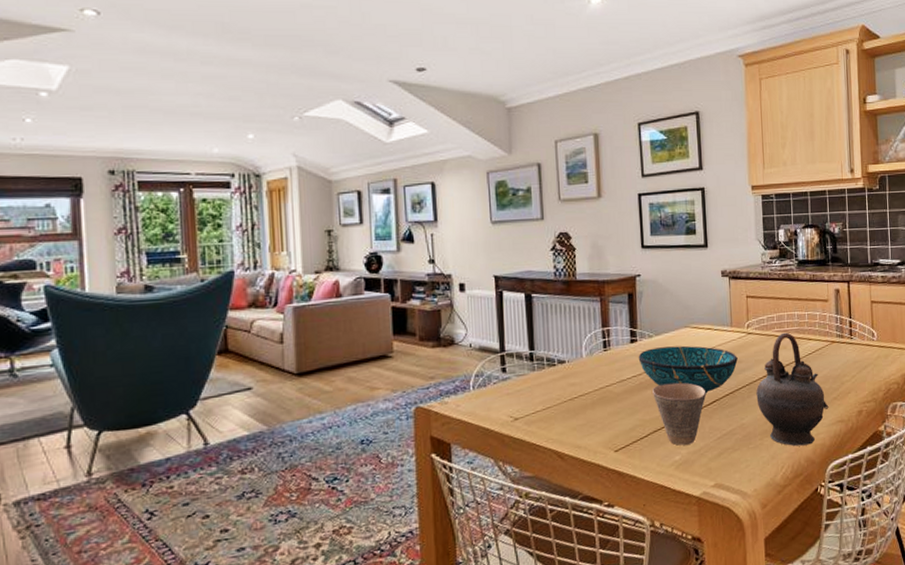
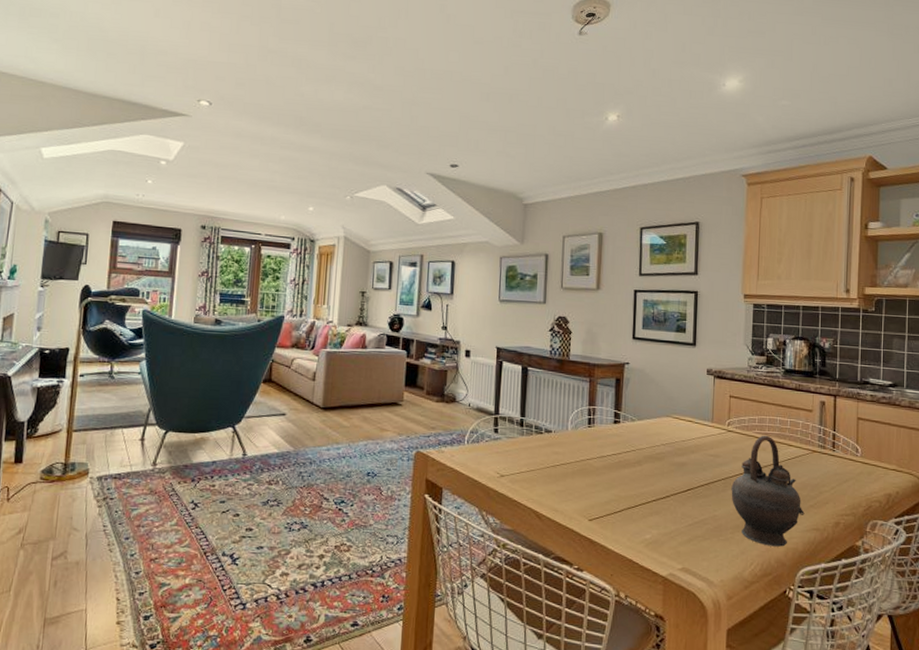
decorative bowl: present [638,345,738,395] -> none [619,431,716,483]
cup: present [652,382,706,446] -> none [630,465,681,526]

